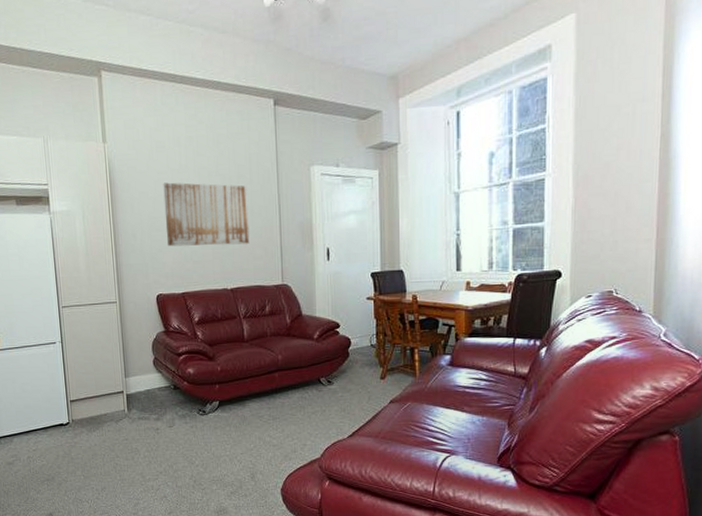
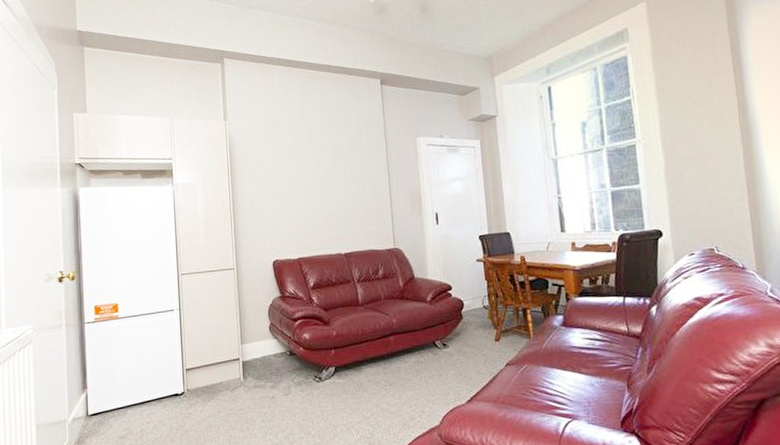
wall art: present [163,182,250,247] -> none [279,155,362,214]

